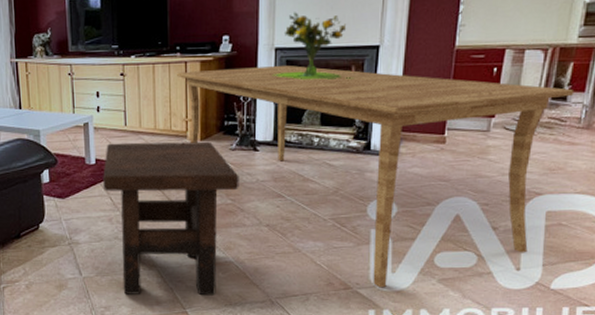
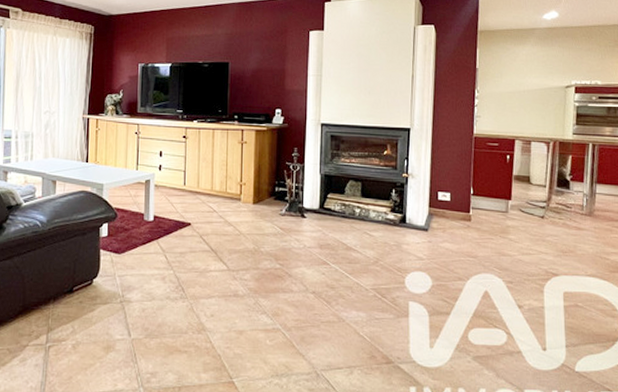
side table: present [103,141,239,296] -> none [159,201,288,365]
dining table: present [177,65,575,288] -> none [234,138,575,364]
bouquet: present [272,12,355,80] -> none [319,93,390,157]

